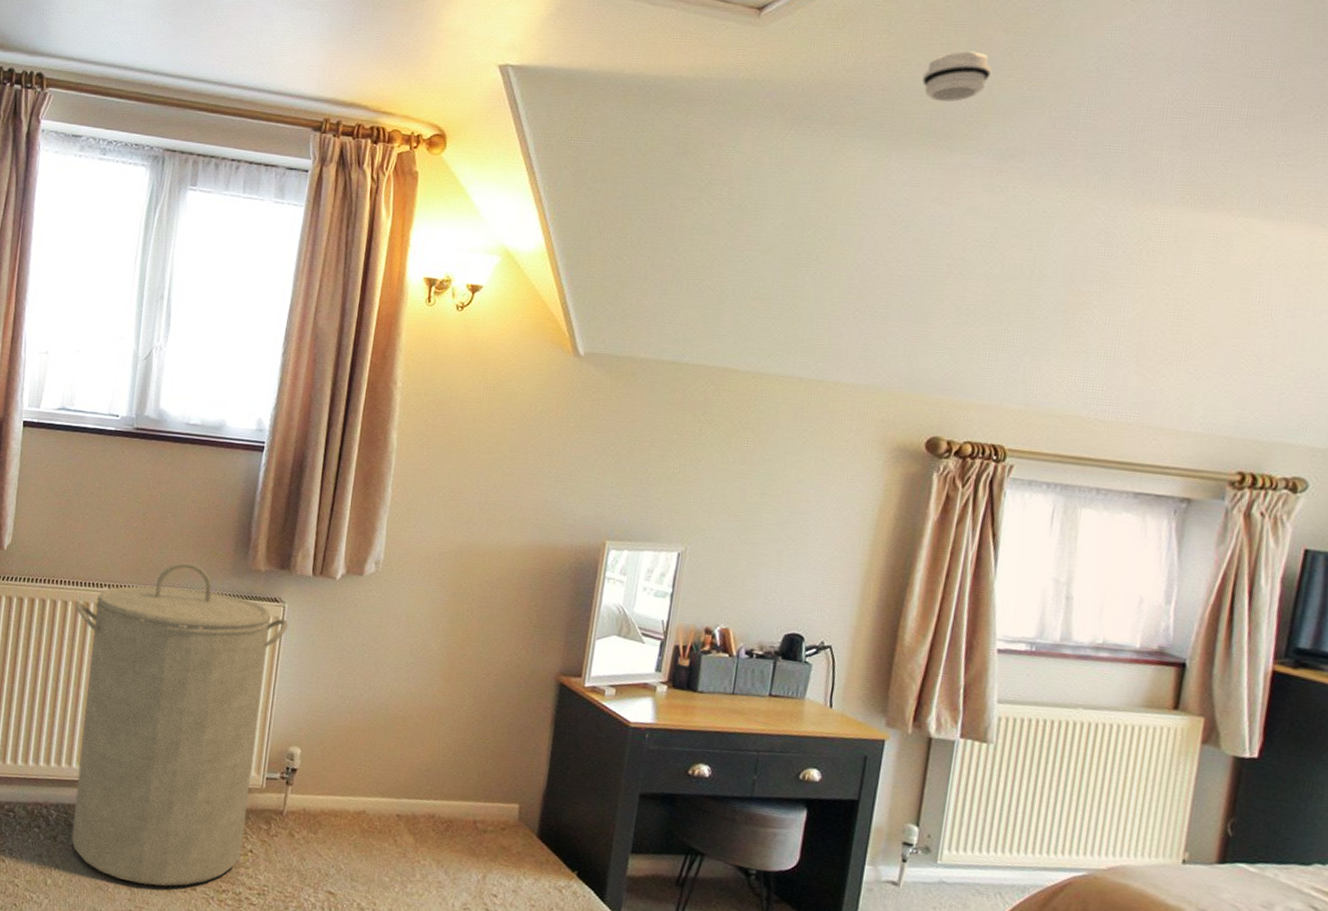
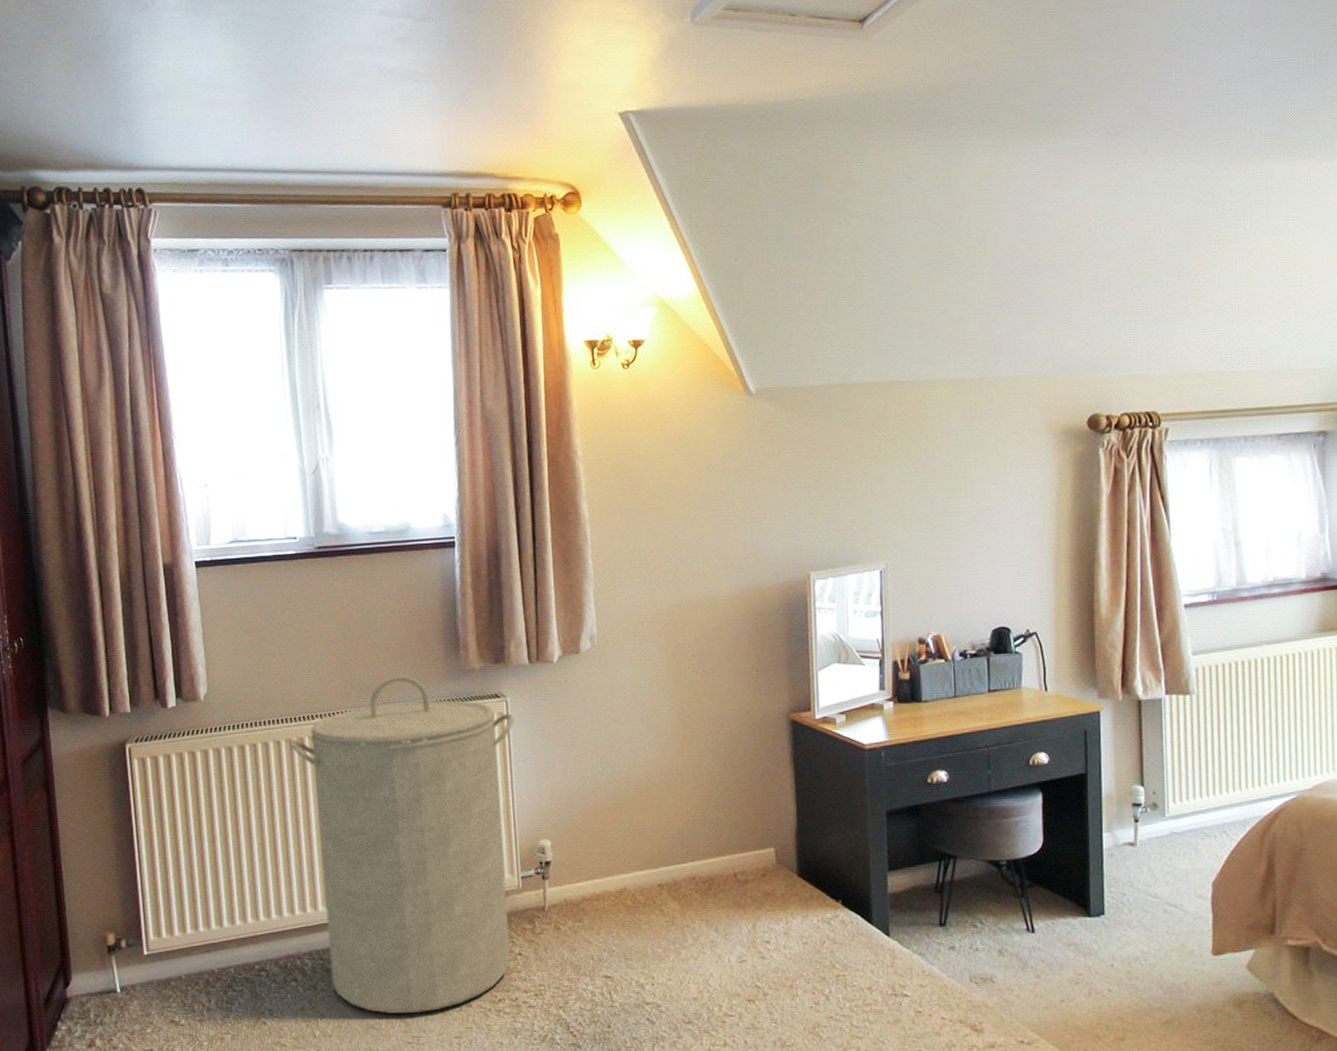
smoke detector: present [922,51,992,102] -> none [1024,36,1085,90]

